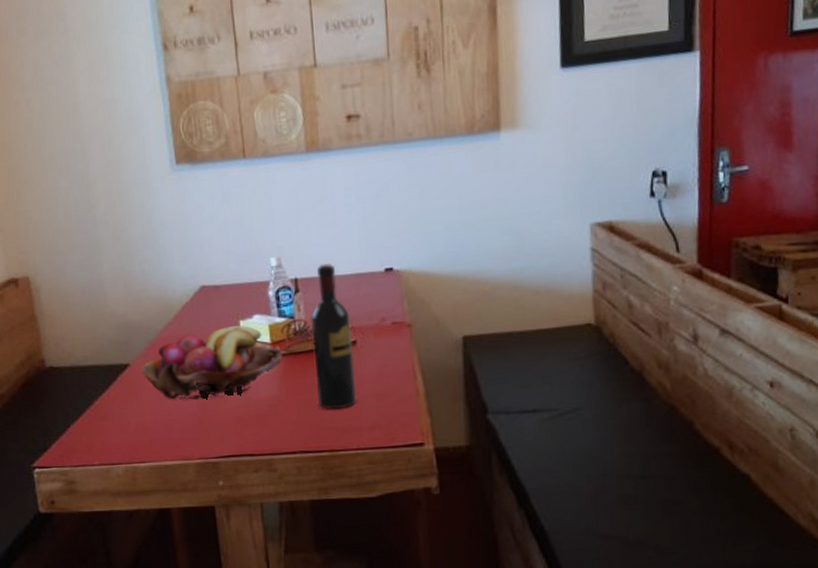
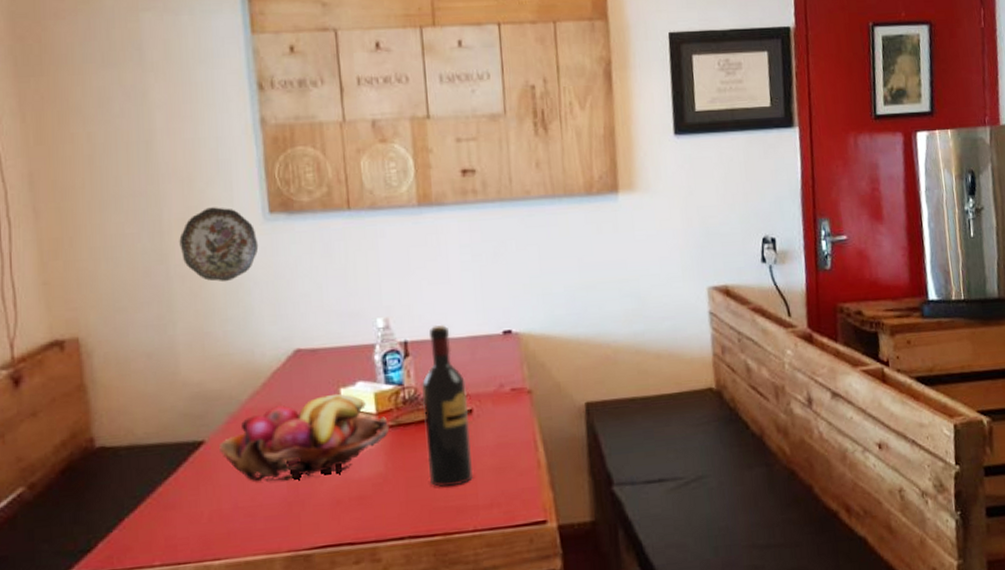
decorative plate: none [103,160,168,228] -> present [179,207,259,282]

